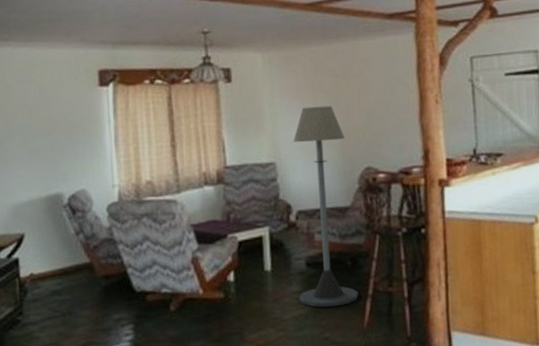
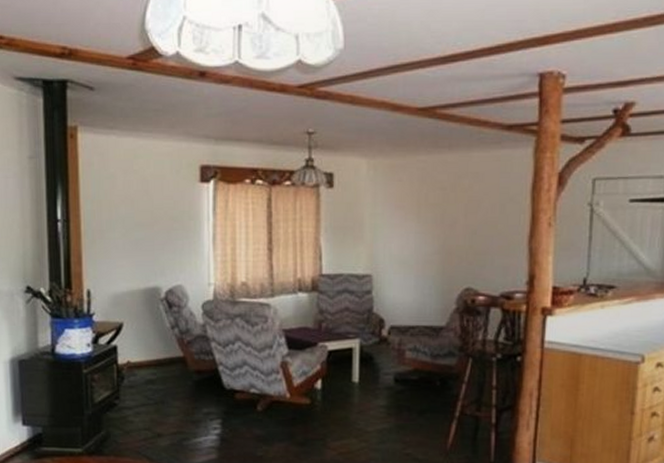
floor lamp: present [293,105,359,307] -> none [384,220,446,424]

